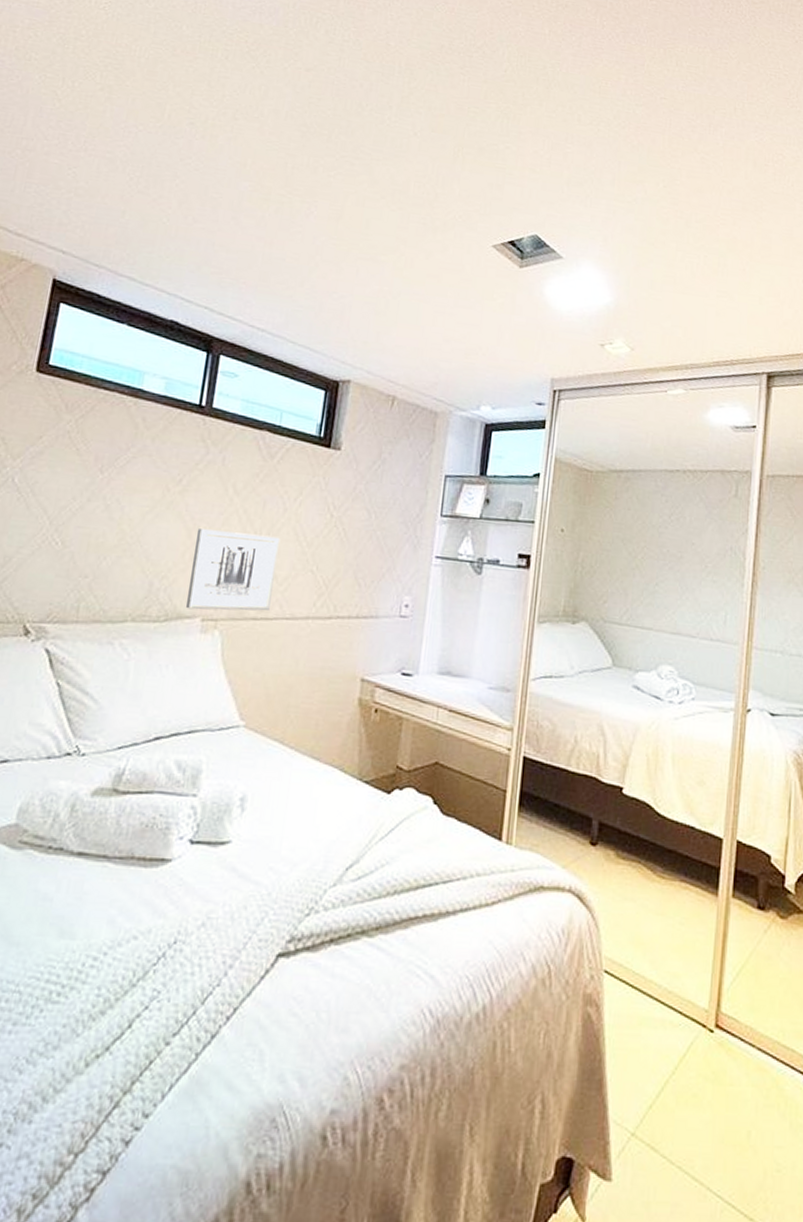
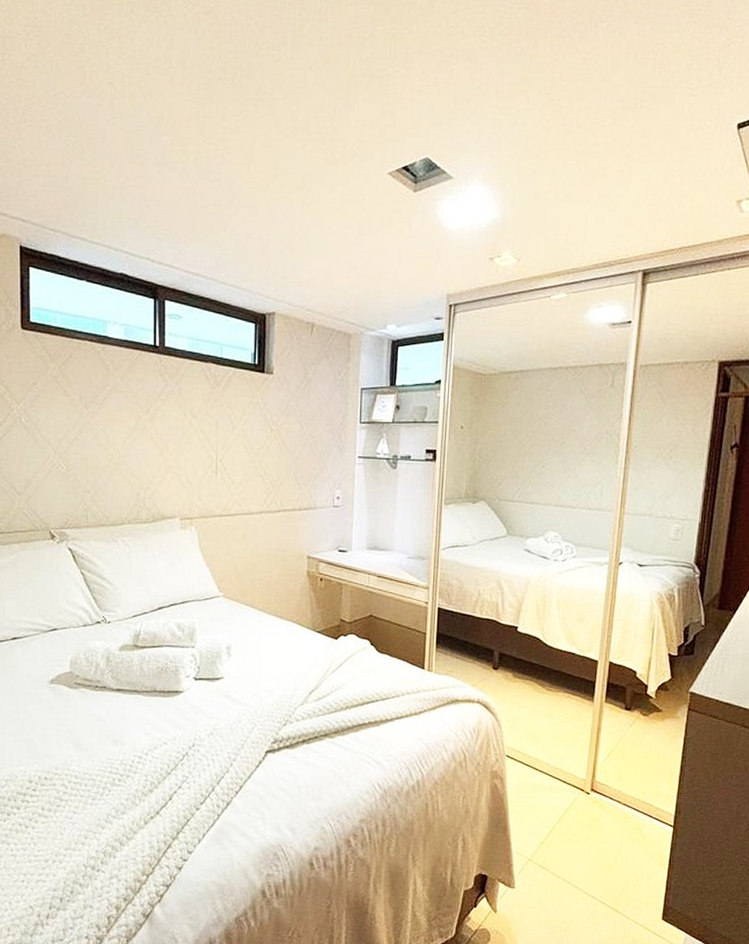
wall art: present [185,529,281,612] -> none [166,448,233,512]

